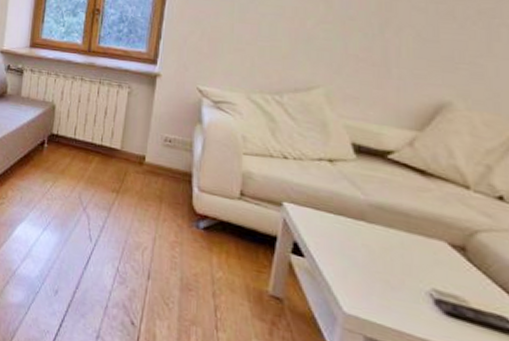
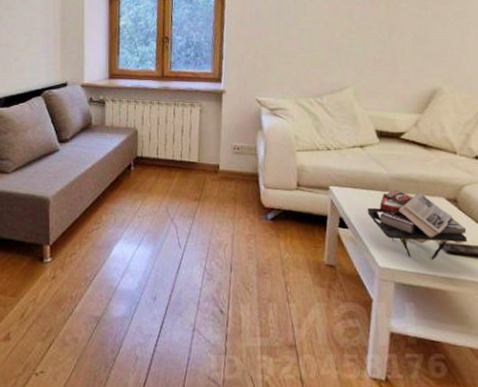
magazine: none [332,220,479,319] -> present [367,190,468,260]

